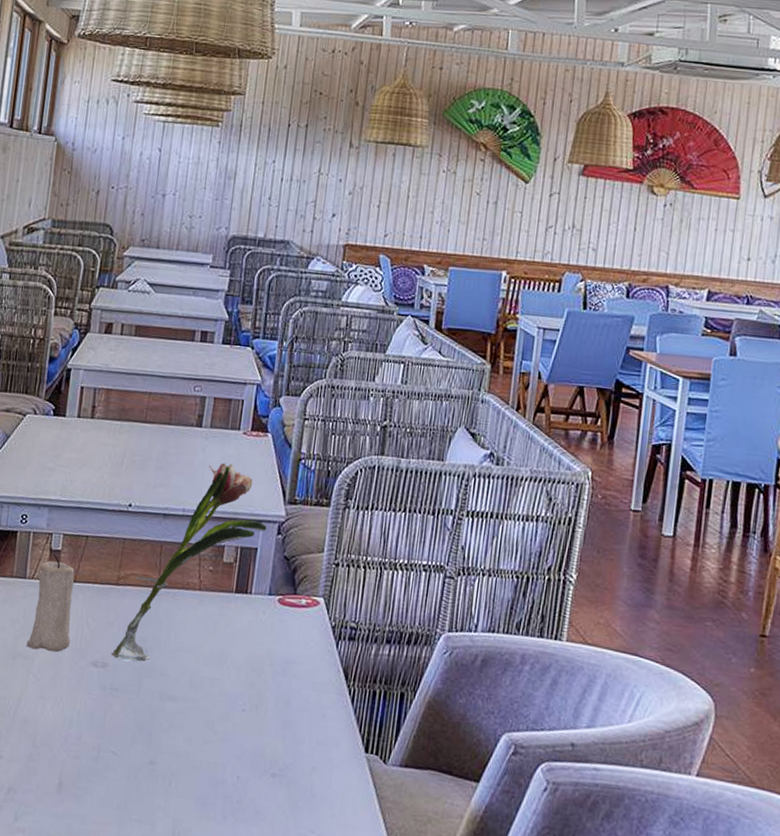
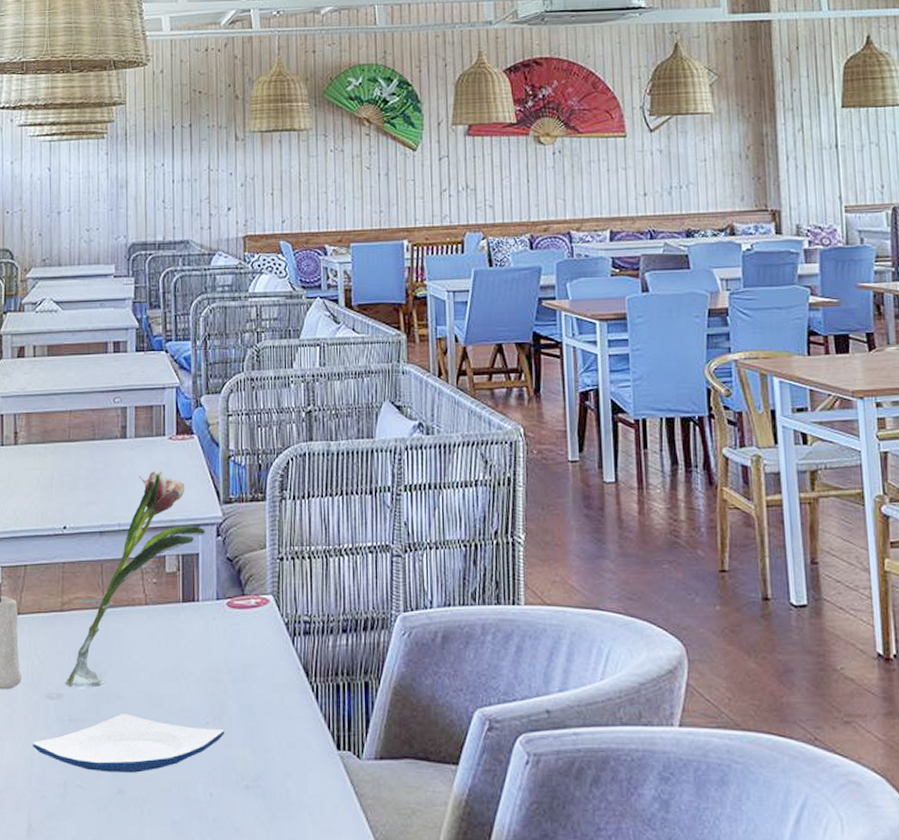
plate: none [73,690,259,748] -> present [33,714,224,773]

